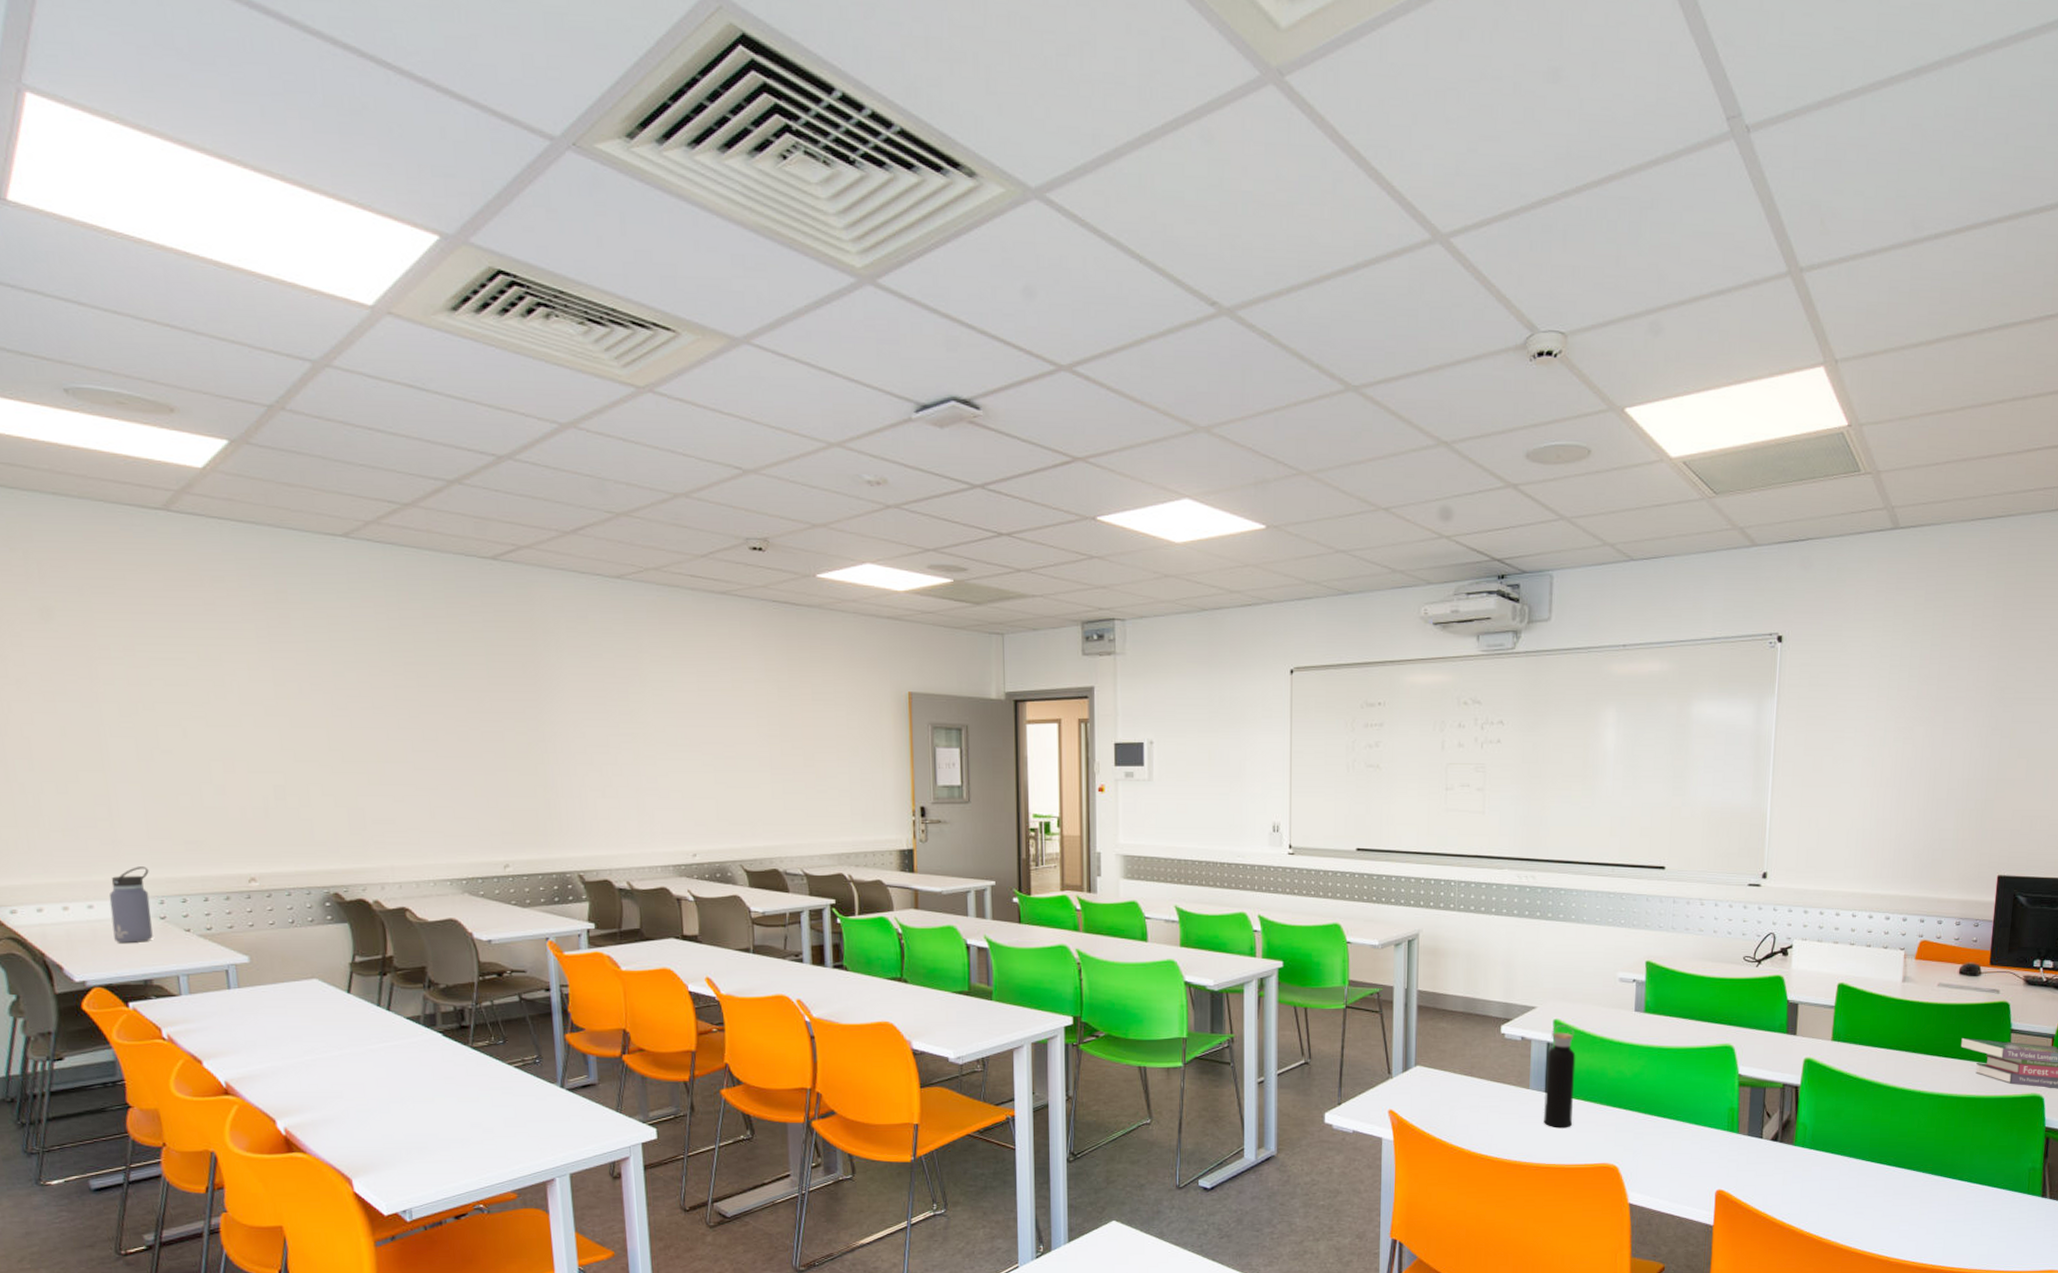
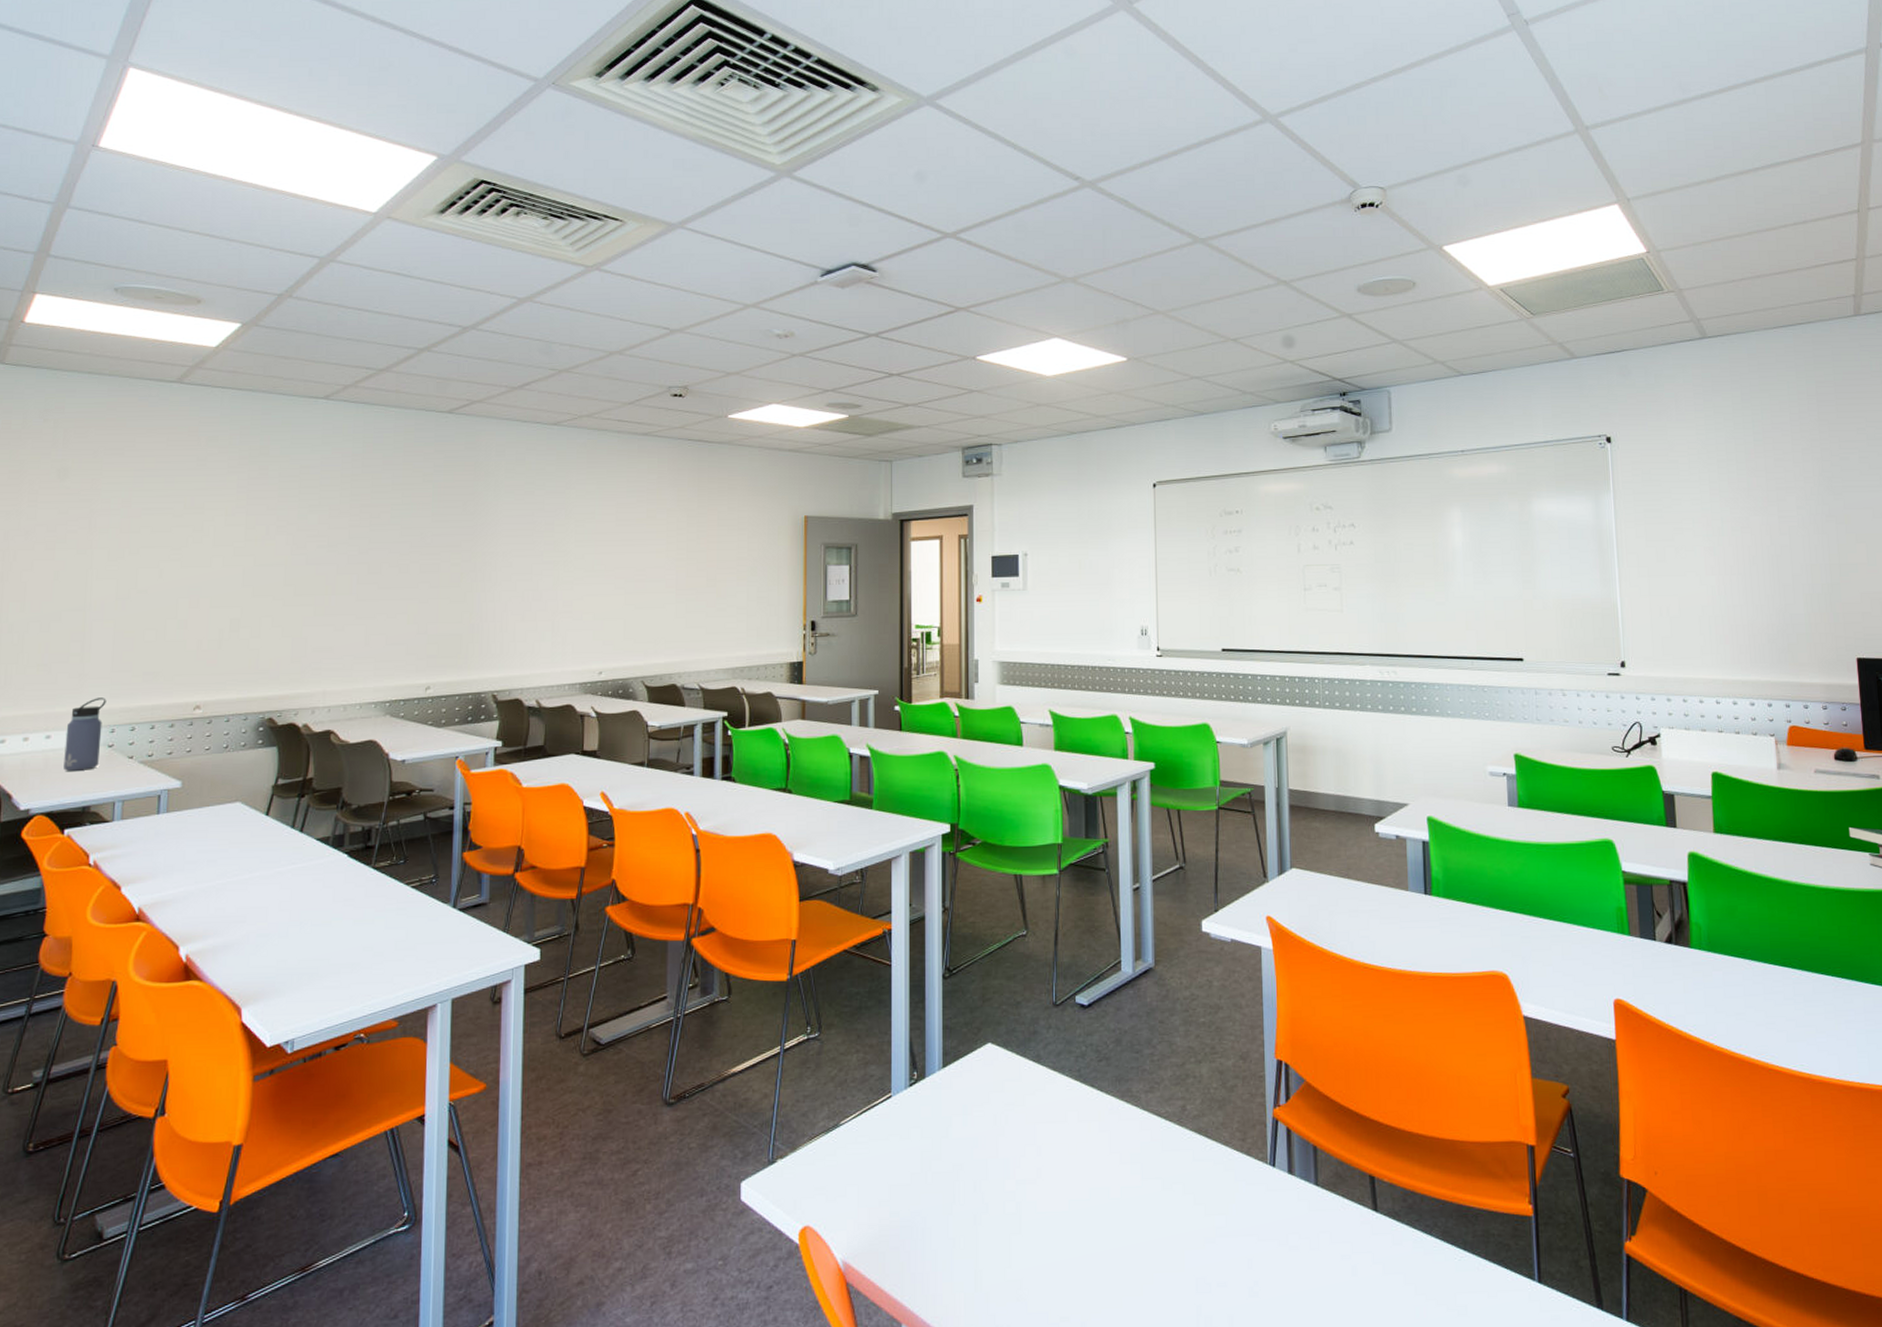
water bottle: present [1543,1025,1576,1128] -> none [1423,822,1455,933]

